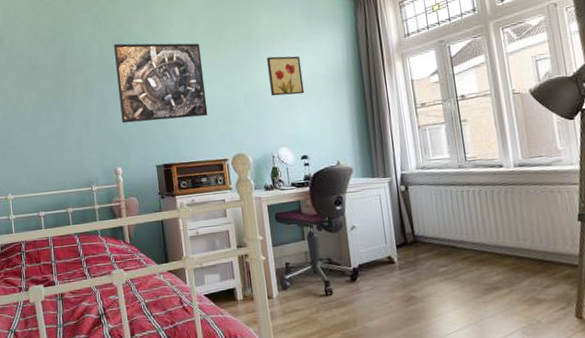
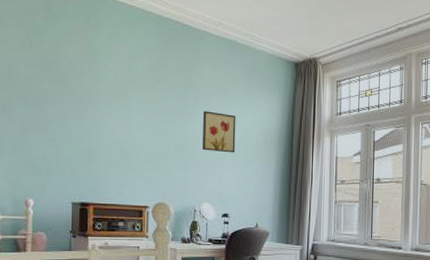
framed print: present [114,43,208,124] -> none [41,67,137,159]

